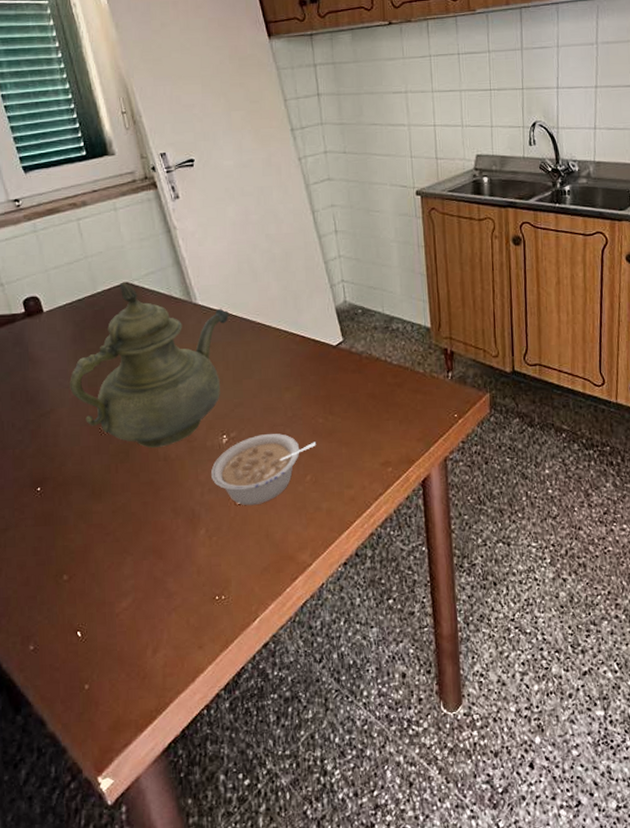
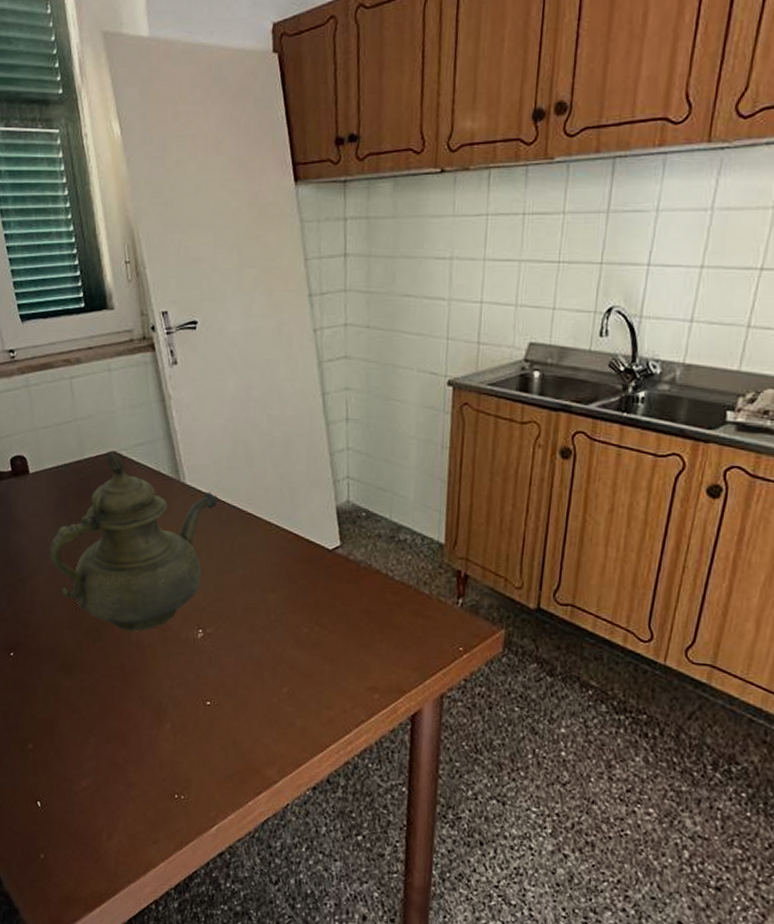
legume: present [211,434,317,506] -> none [182,635,298,709]

